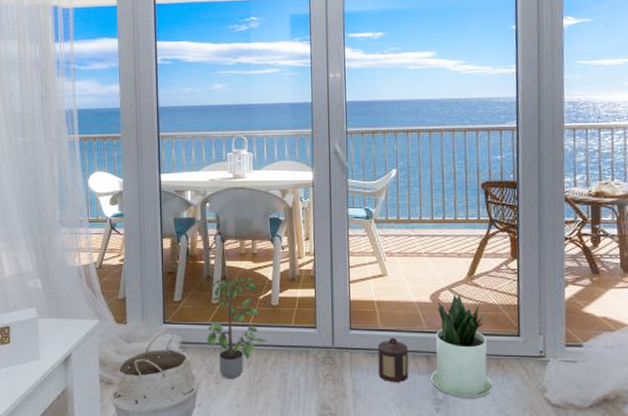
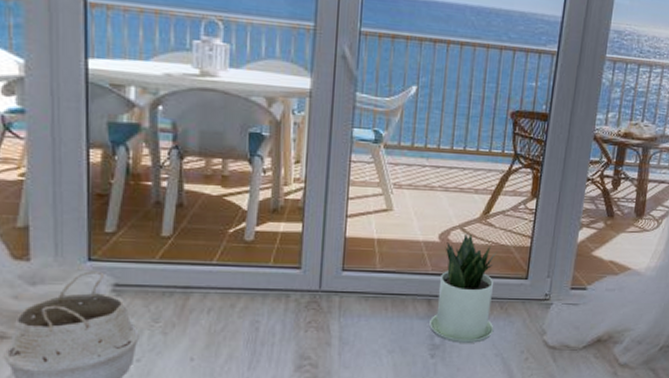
potted plant: present [207,275,268,379] -> none [152,202,237,328]
lantern: present [377,337,409,383] -> none [371,279,408,329]

